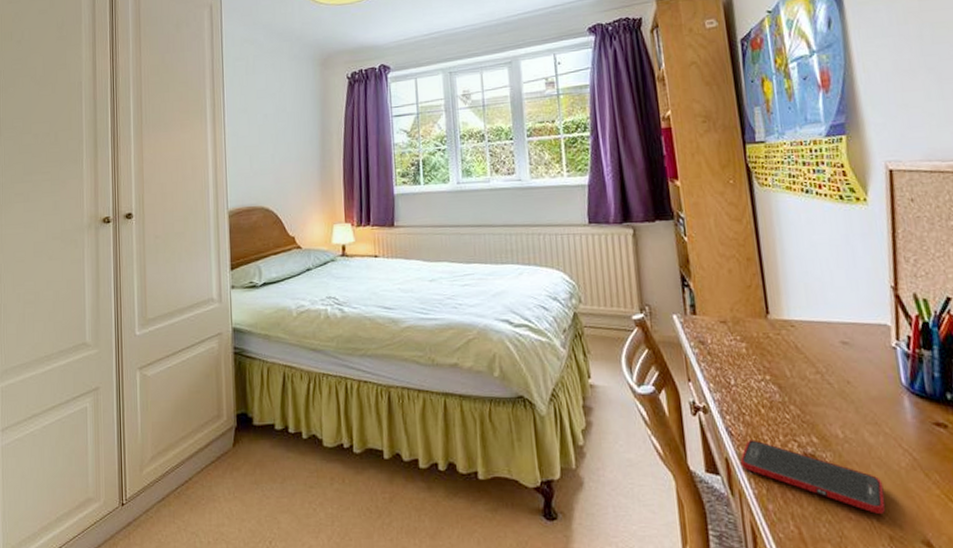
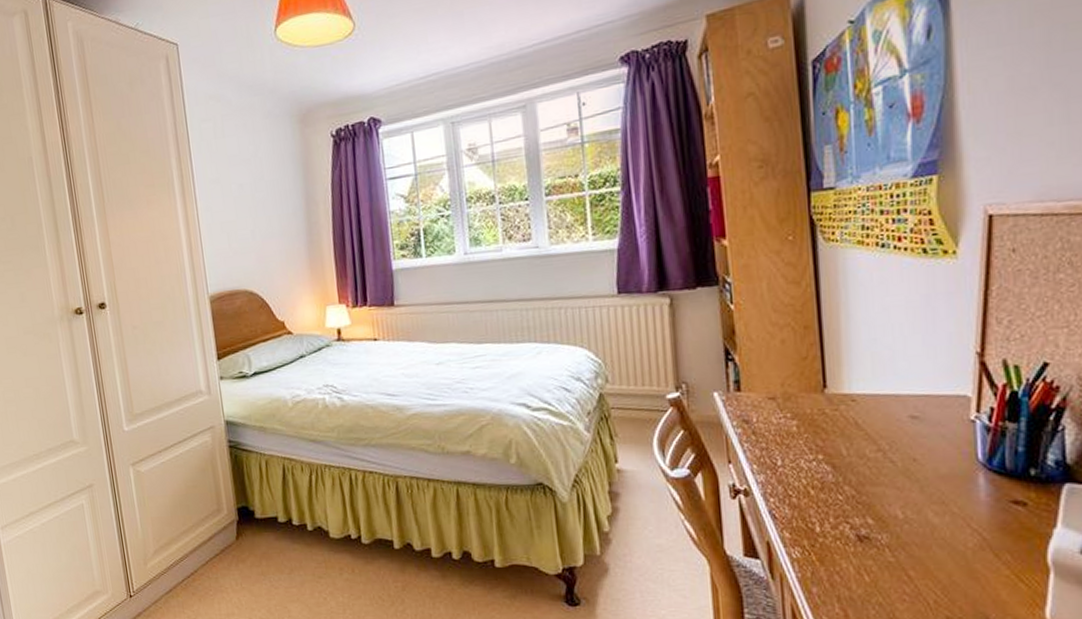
cell phone: present [740,440,886,515] -> none [783,522,946,597]

